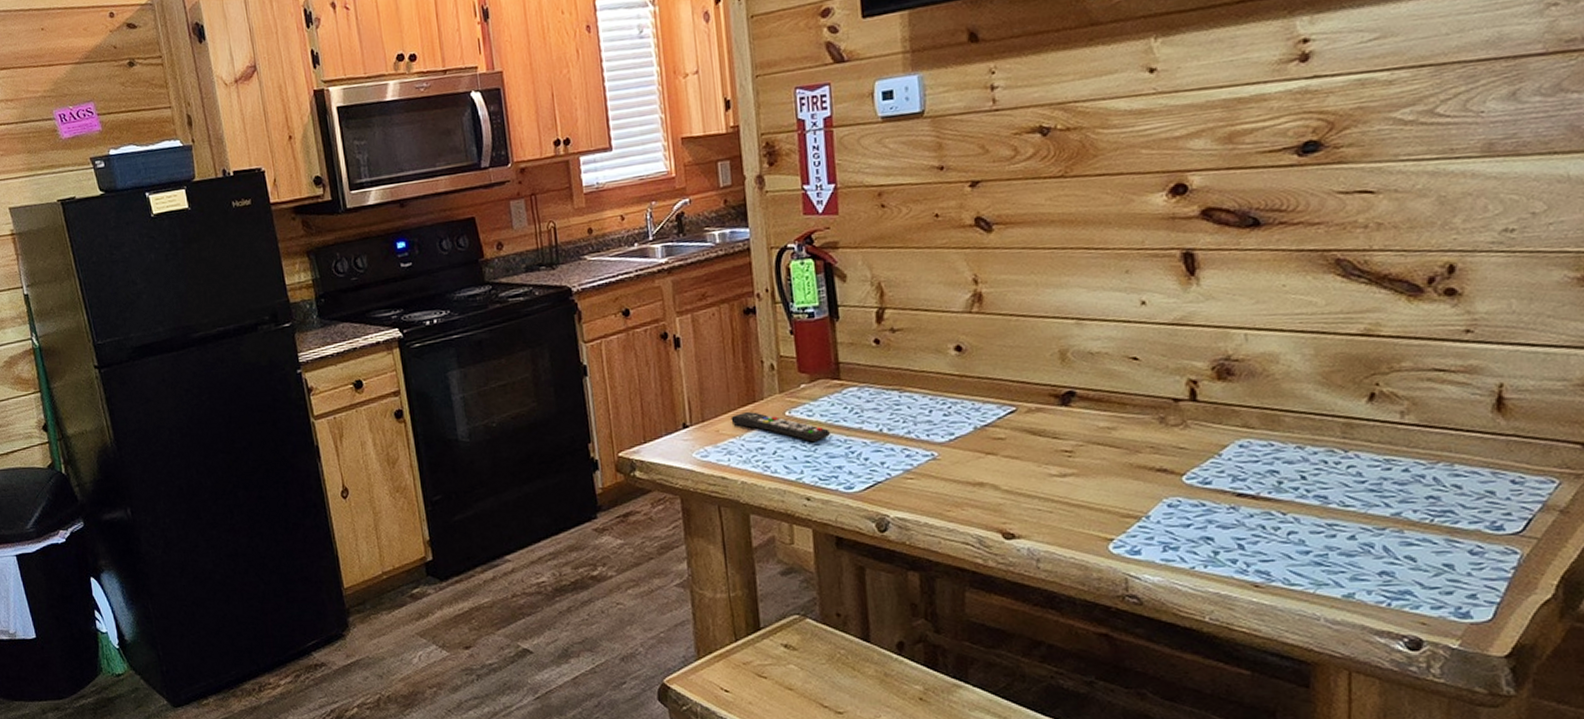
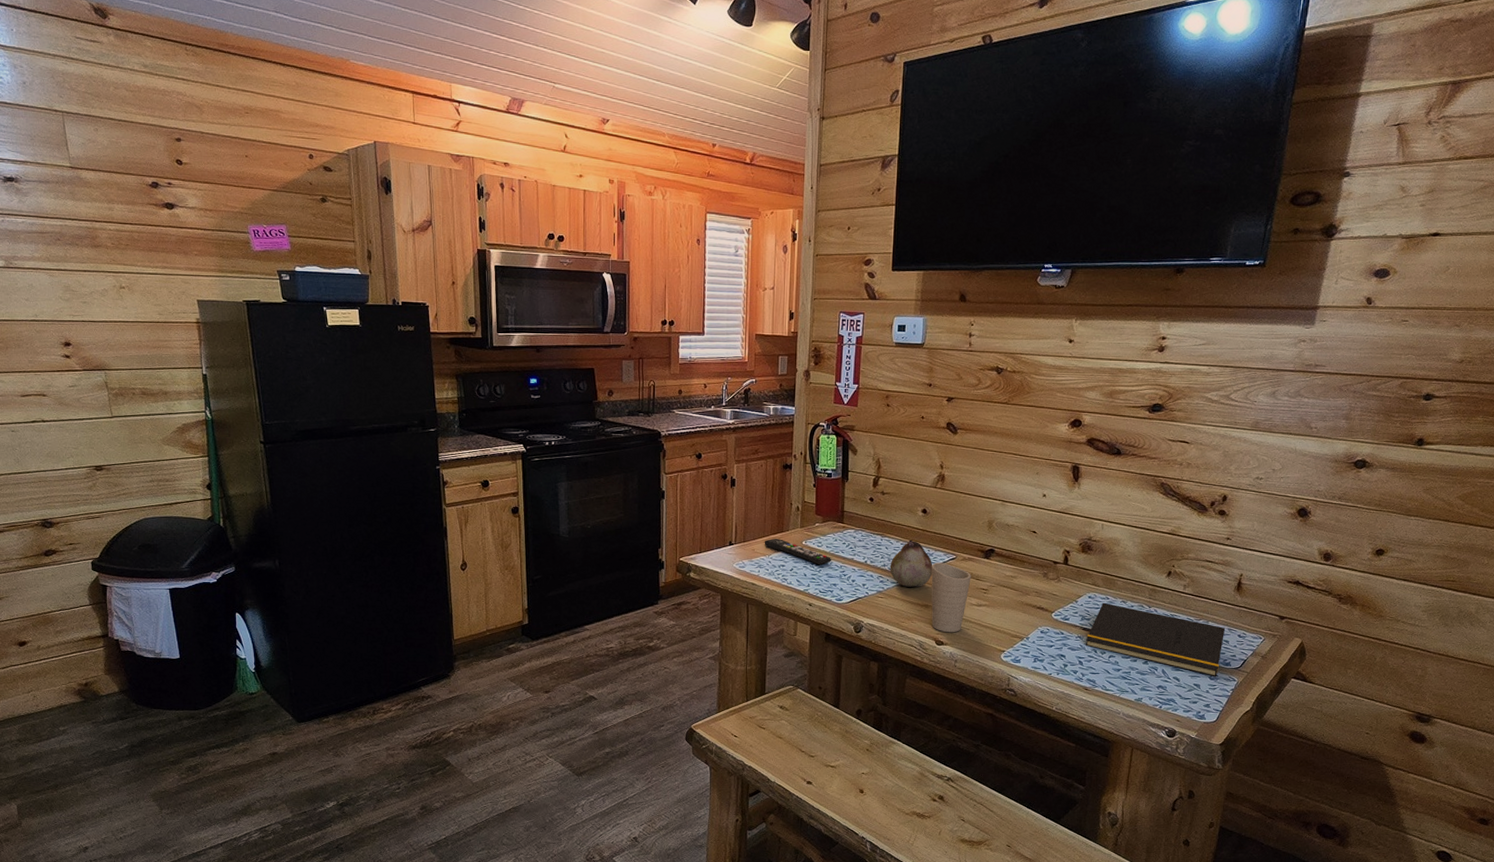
fruit: none [917,391,984,460] -> present [890,539,933,587]
cup: none [981,419,1045,520] -> present [931,562,971,633]
notepad: none [1243,451,1486,551] -> present [1085,602,1226,677]

